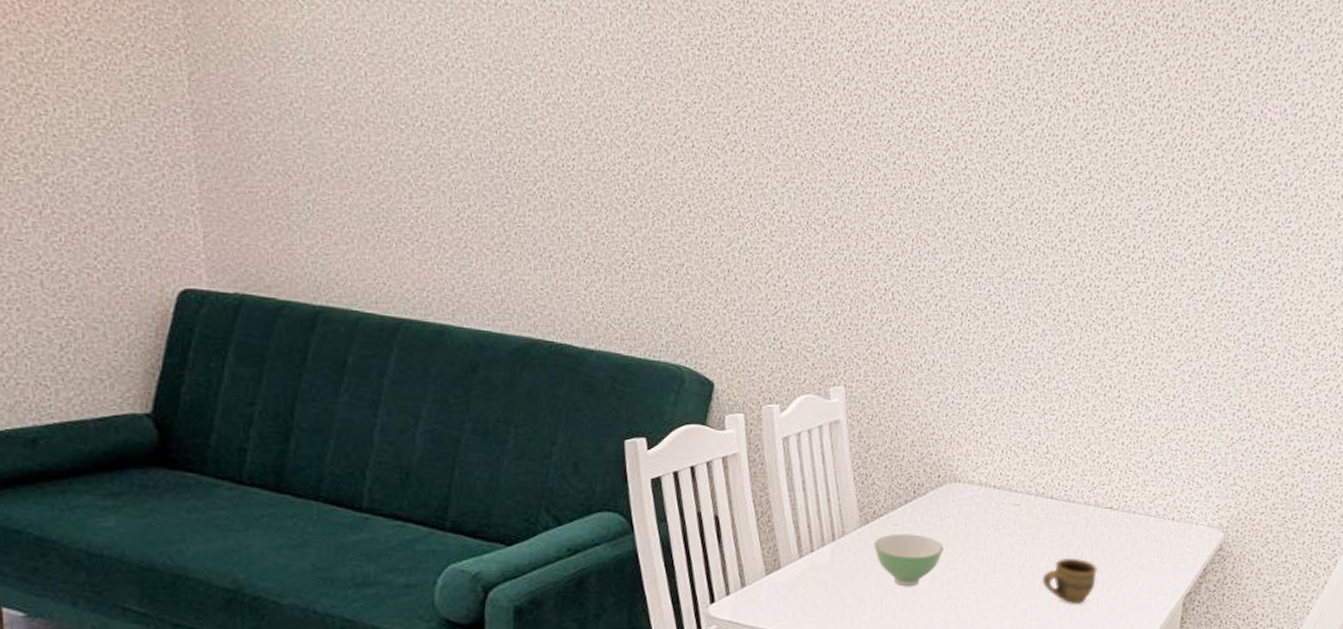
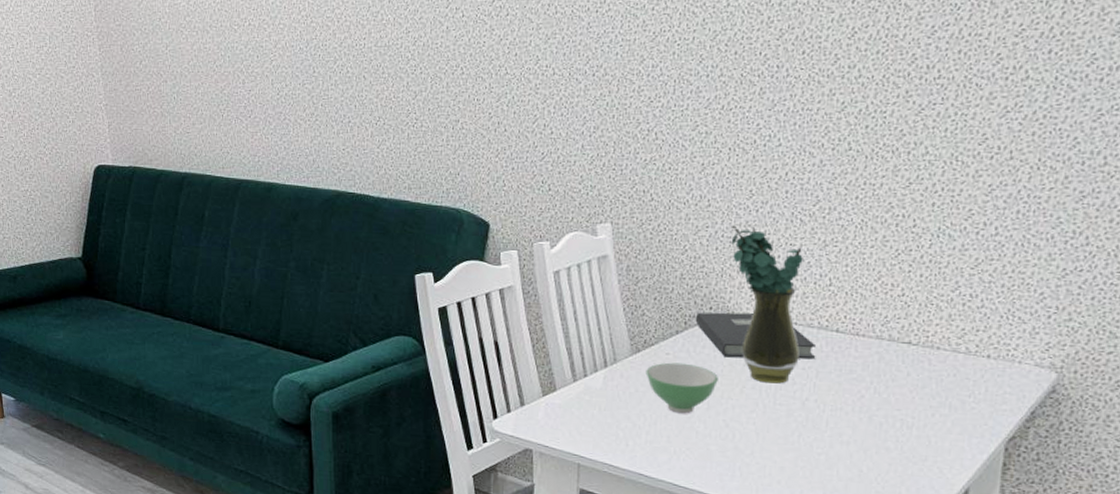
book: none [924,480,1033,527] -> present [695,312,816,359]
vase: none [960,392,1025,552] -> present [731,225,803,384]
cup: present [1041,557,1098,603] -> none [828,393,896,441]

